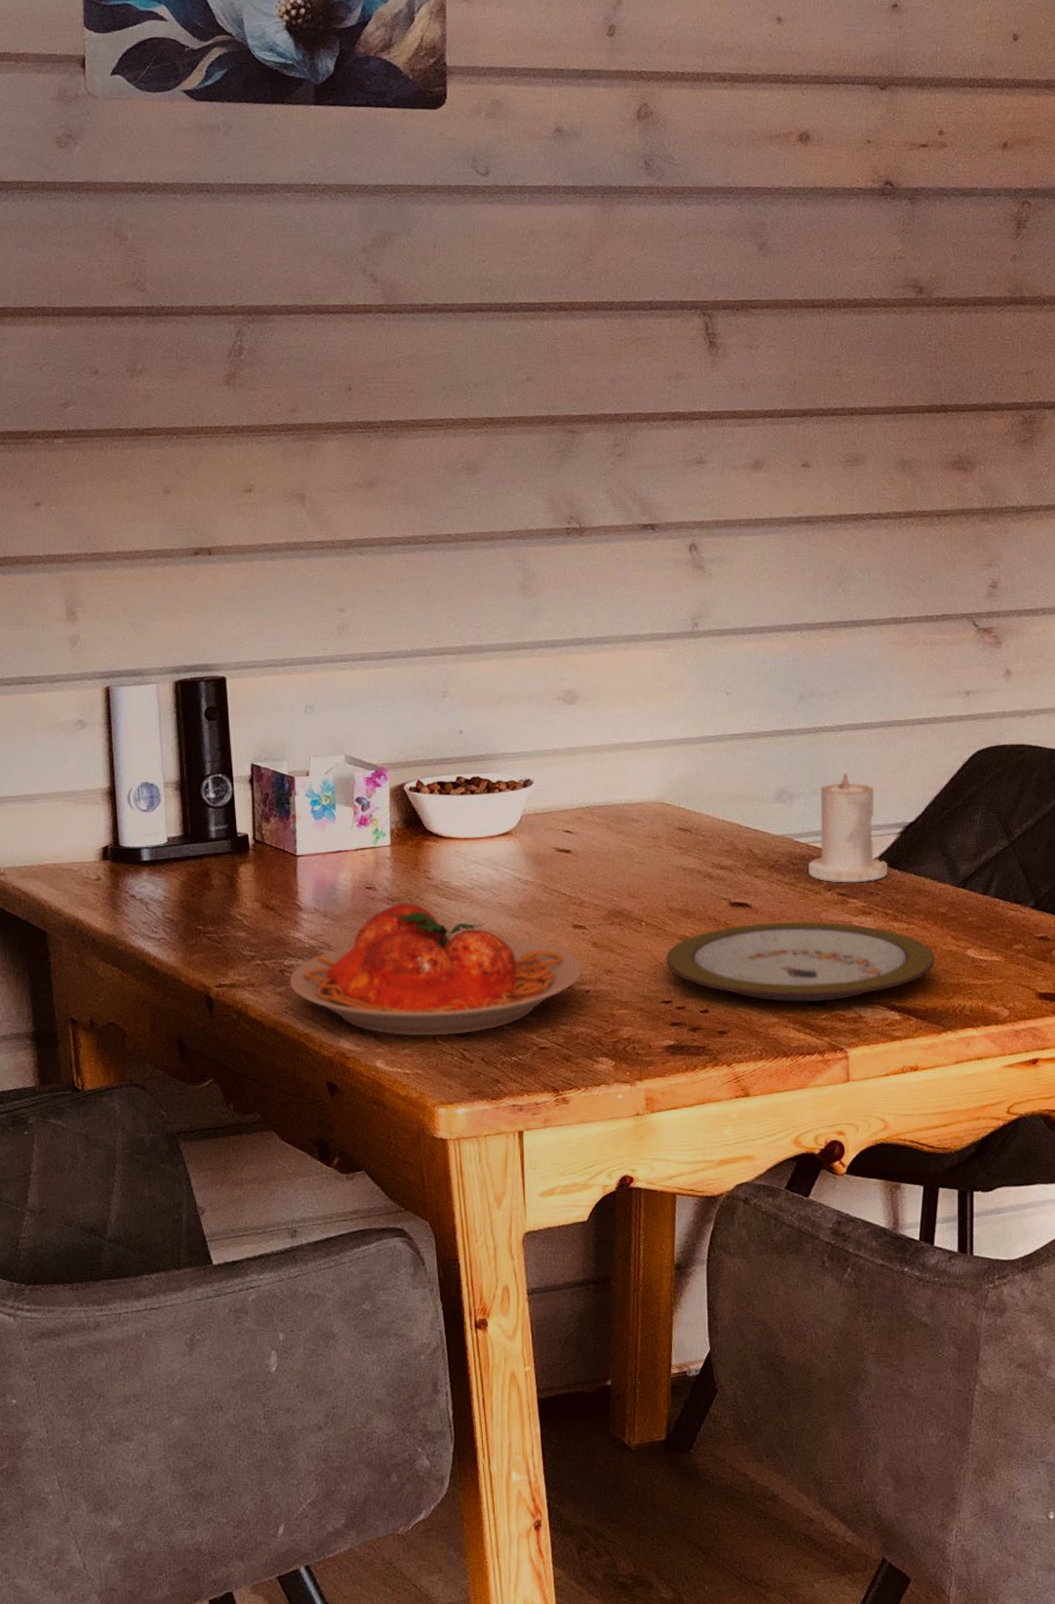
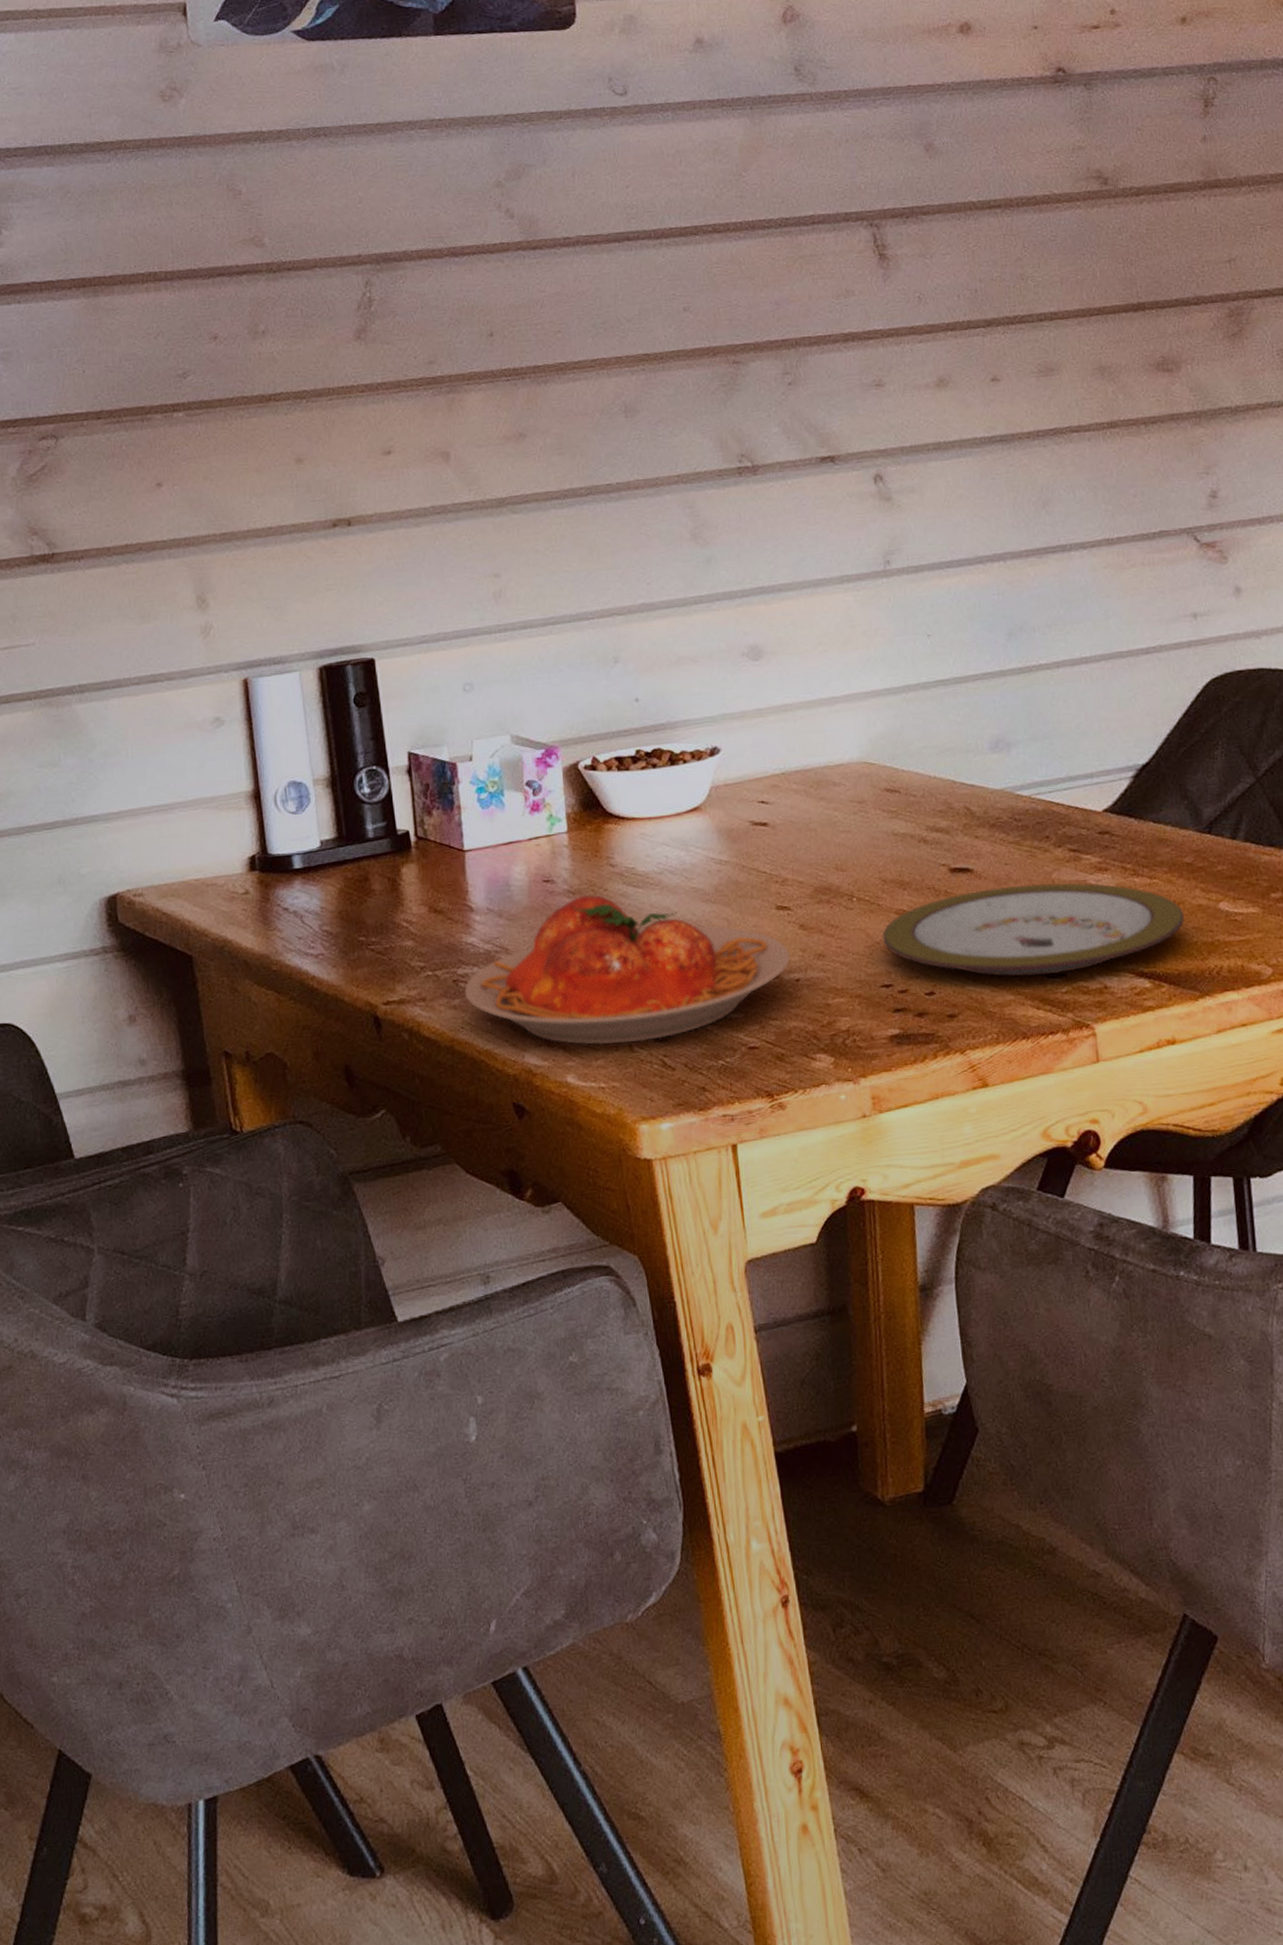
candle: present [808,773,888,883] -> none [1033,714,1124,838]

